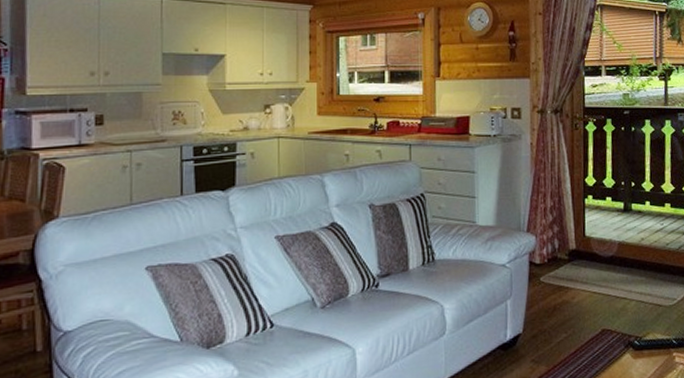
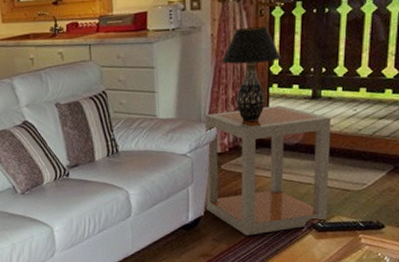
side table: none [524,216,643,357] -> present [204,105,331,236]
table lamp: none [540,139,595,233] -> present [222,26,281,122]

